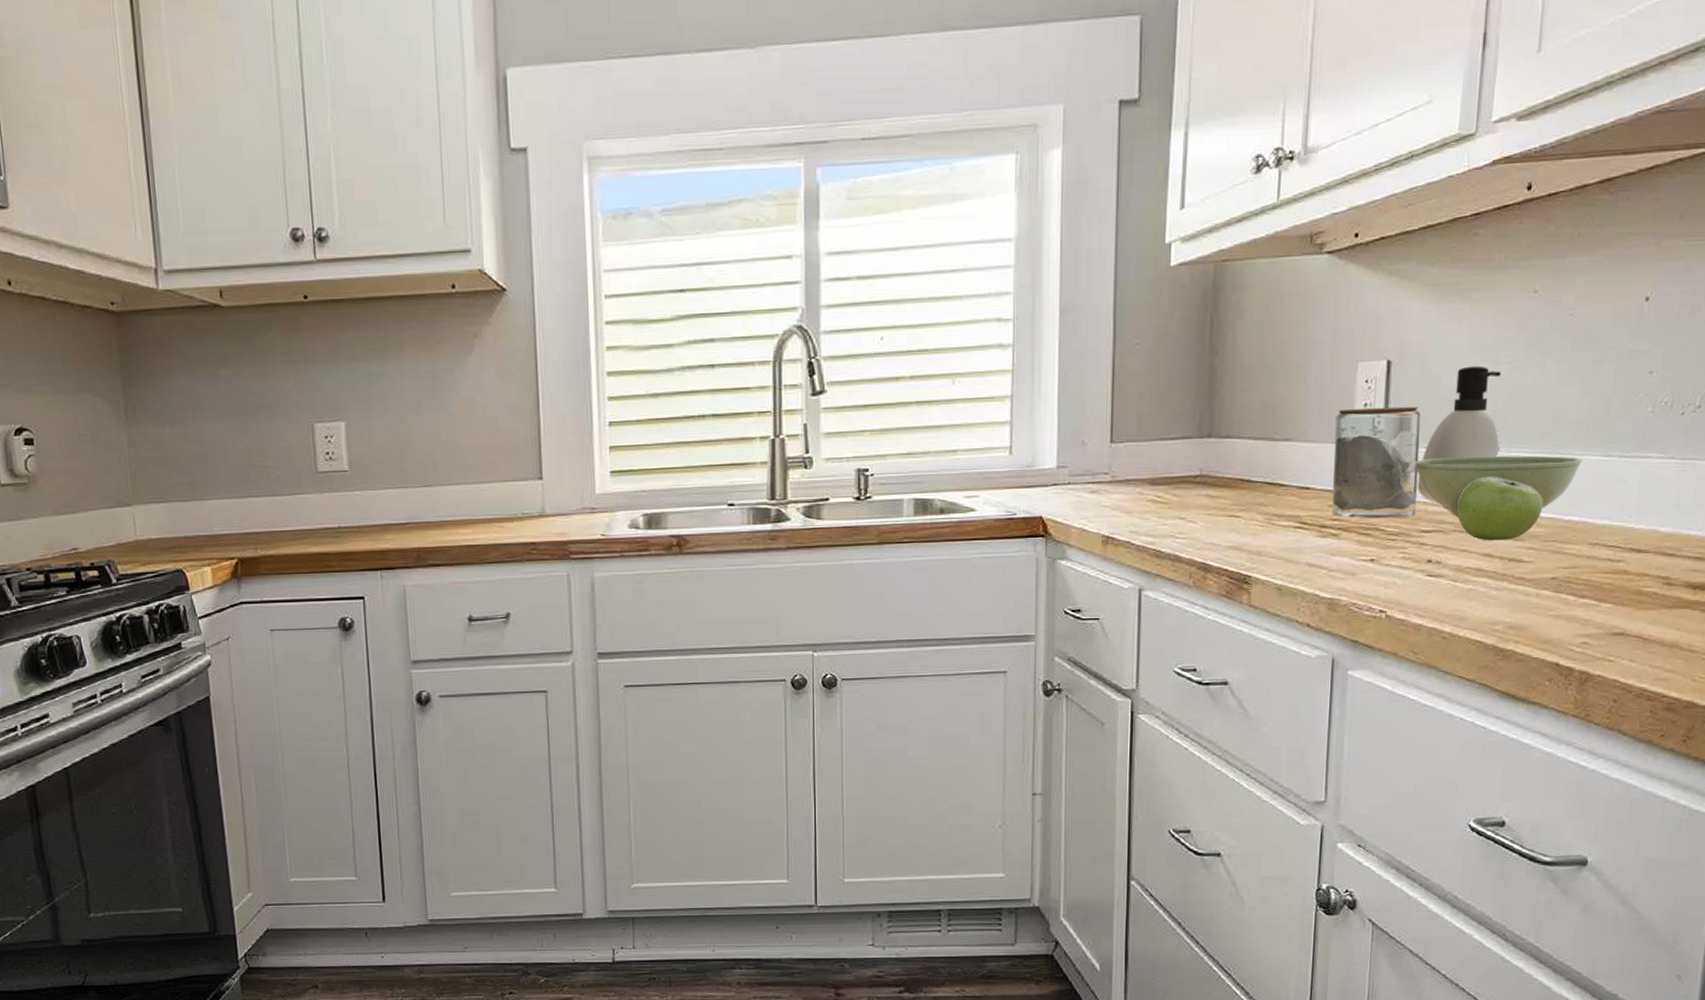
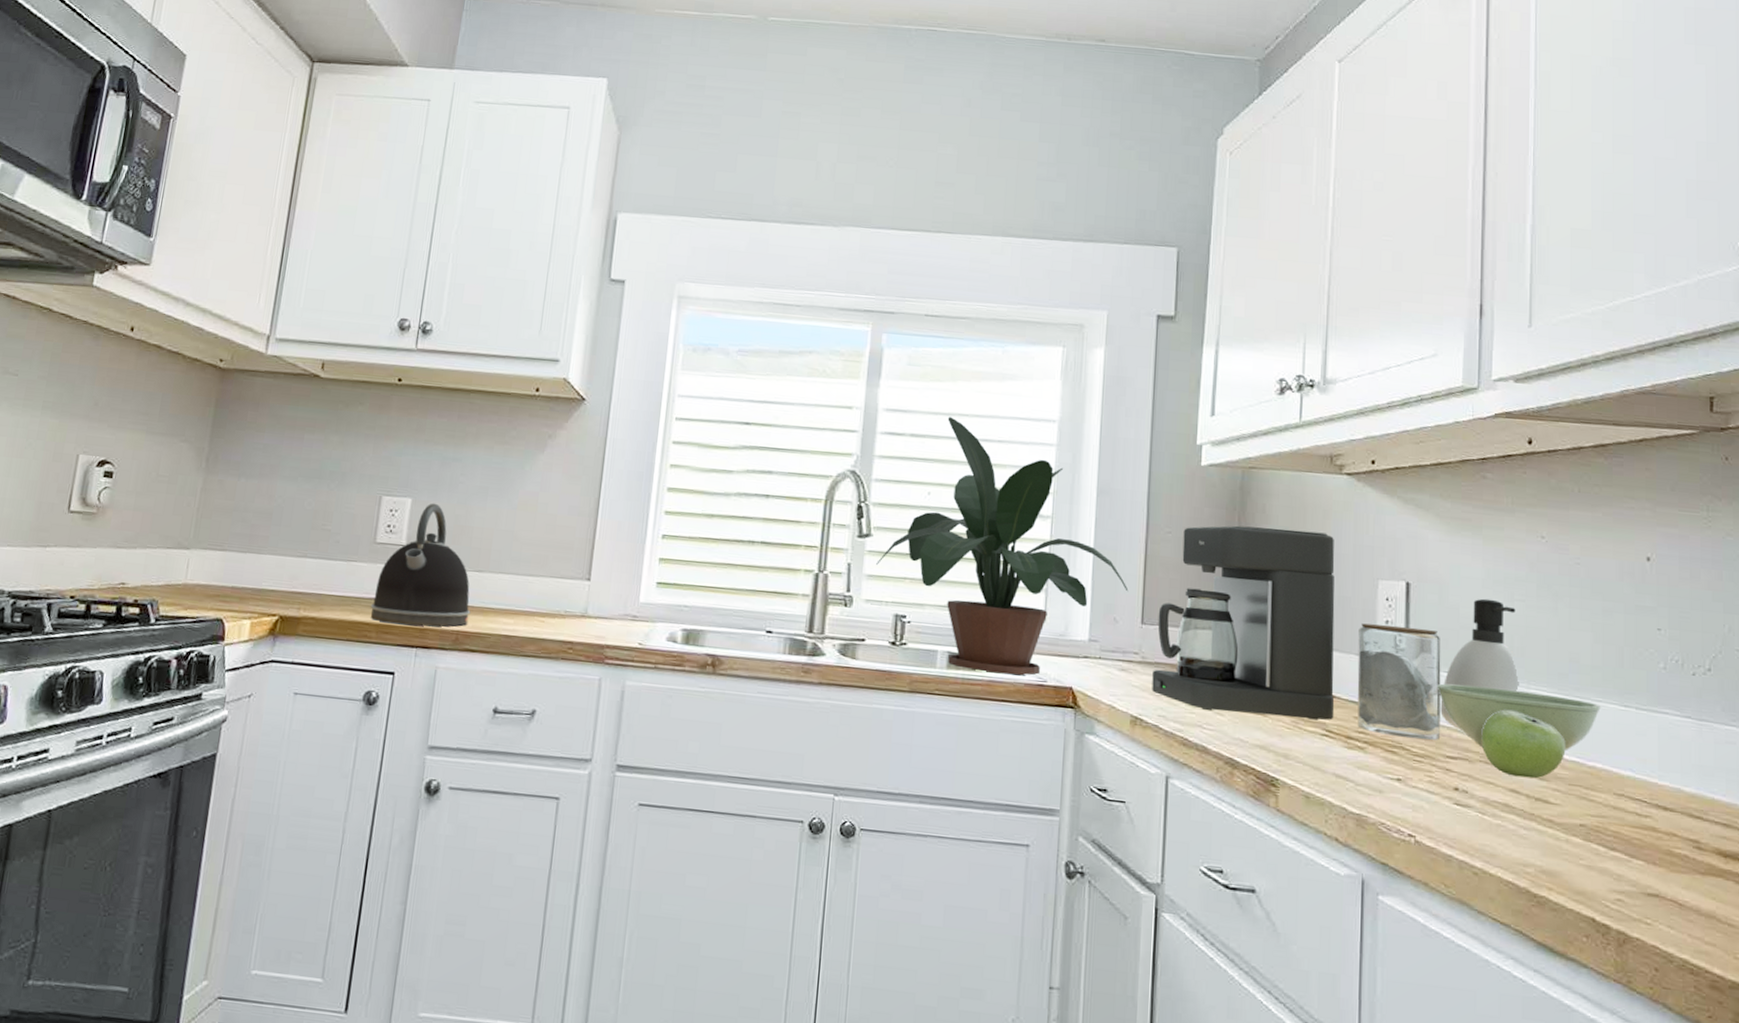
kettle: none [326,423,428,550] -> present [370,503,471,627]
potted plant: none [833,251,1096,514] -> present [876,416,1129,676]
coffee maker: none [1123,320,1313,521] -> present [1152,525,1335,721]

